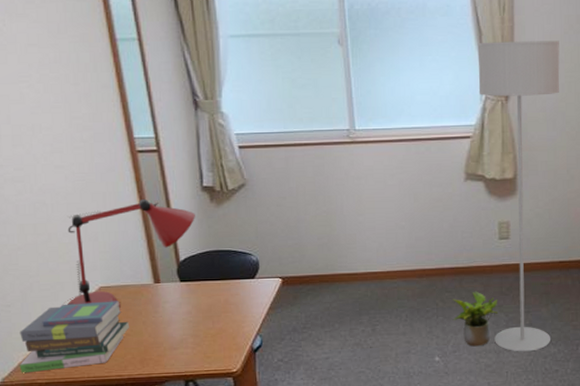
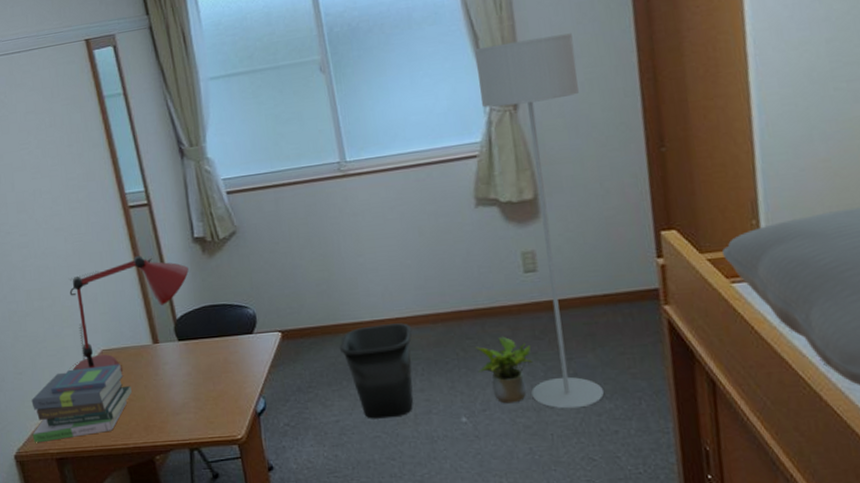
waste bin: none [334,276,400,357] -> present [339,323,414,419]

